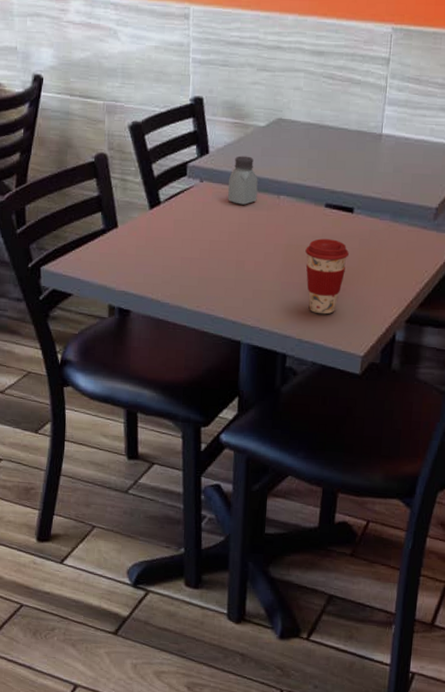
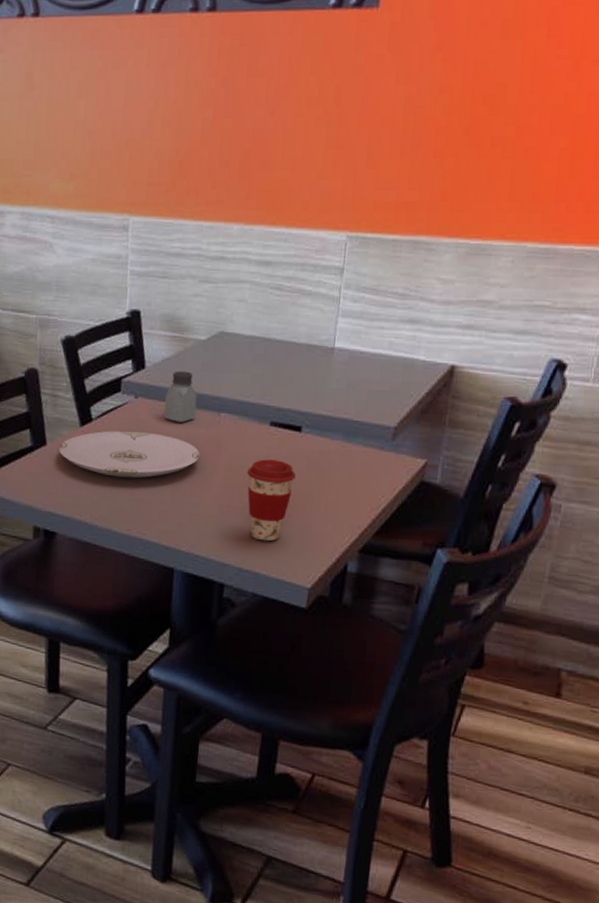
plate: none [130,213,262,258] -> present [59,430,200,478]

